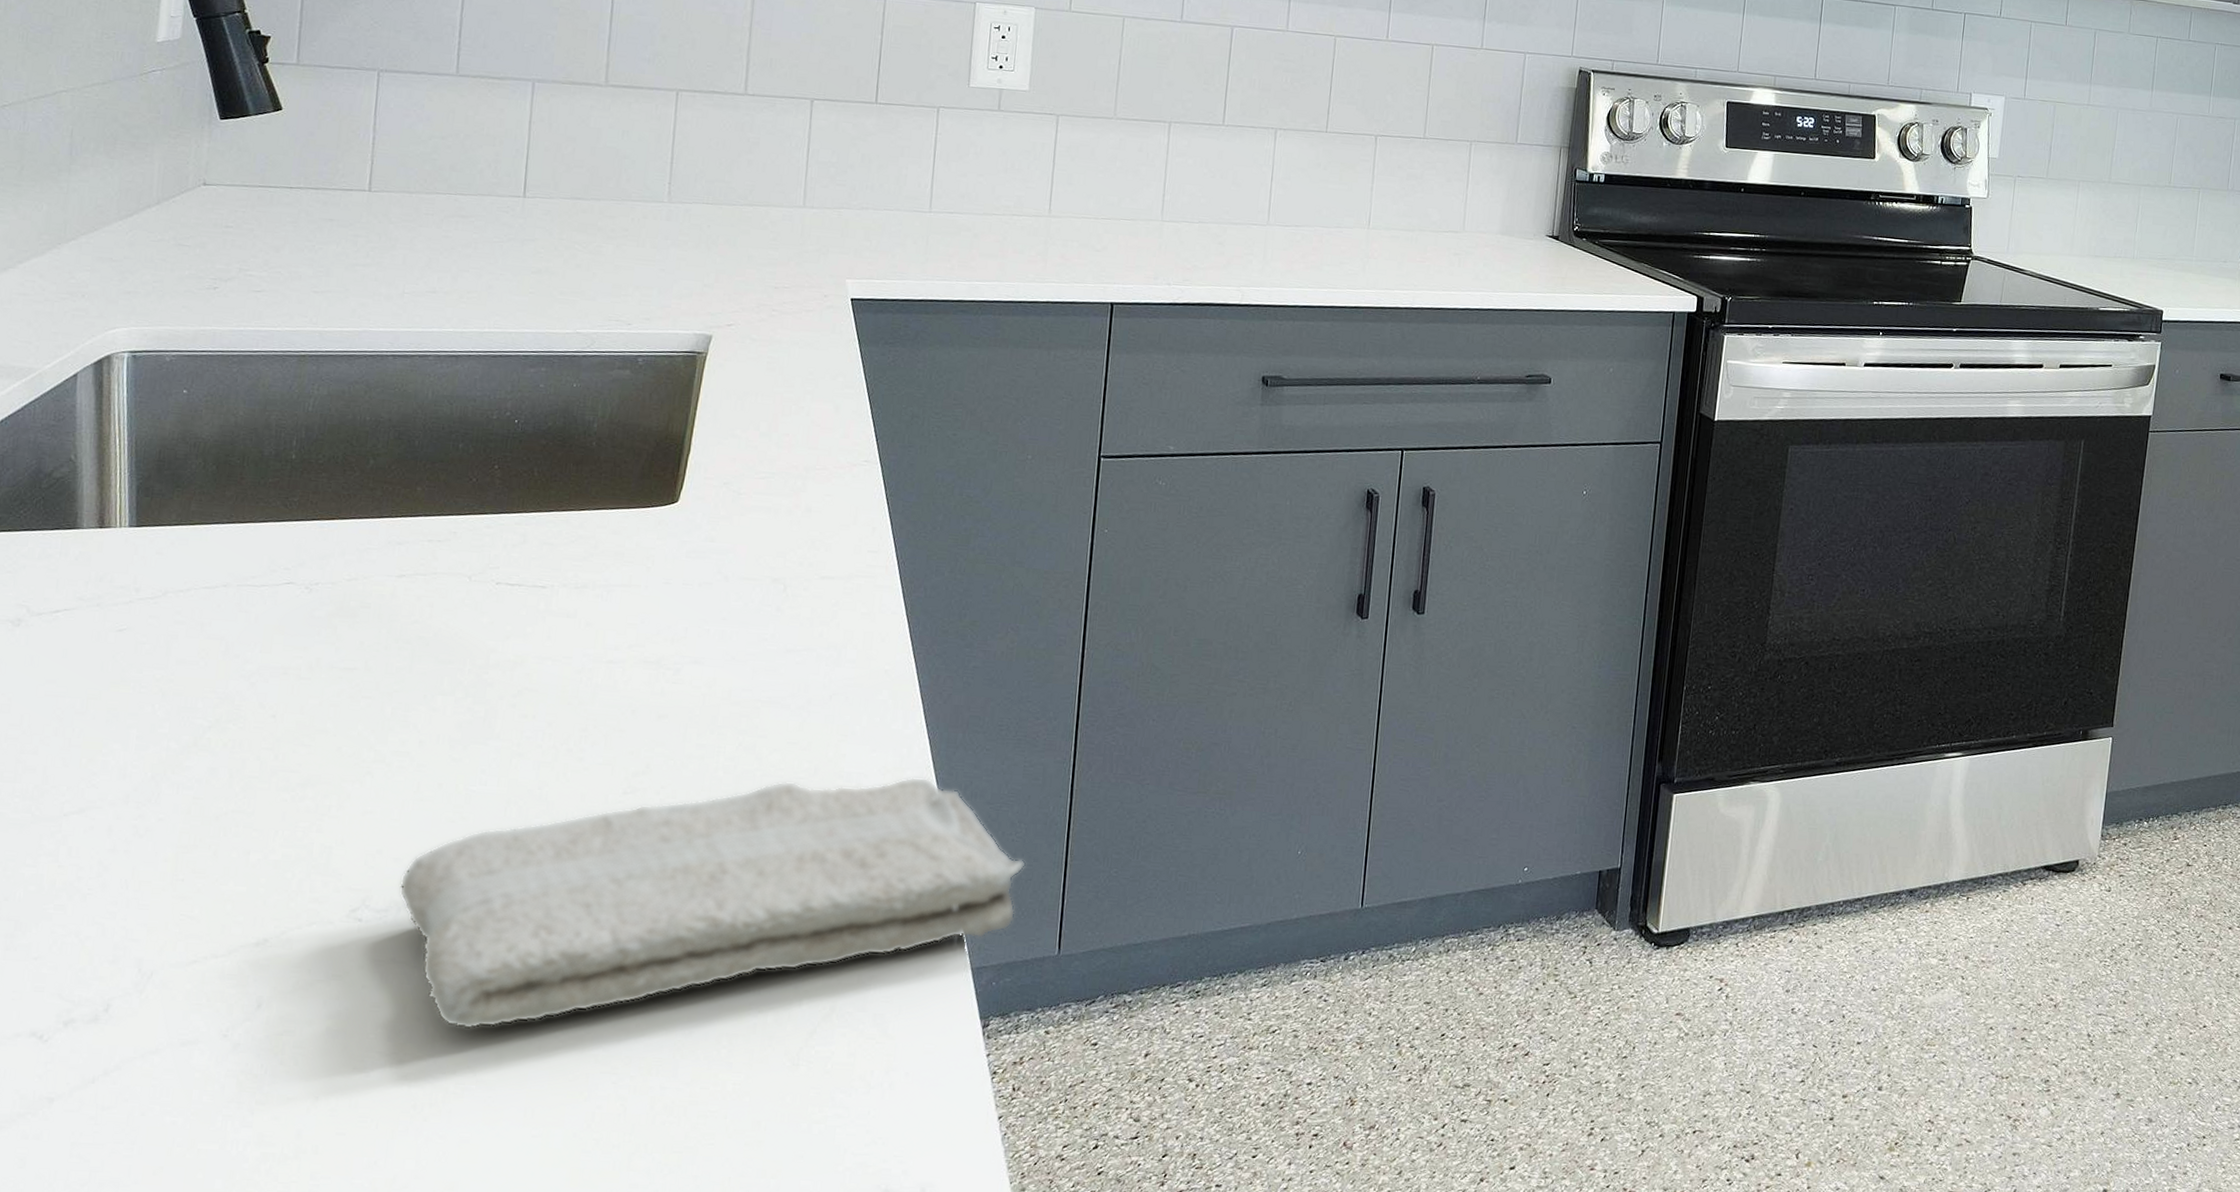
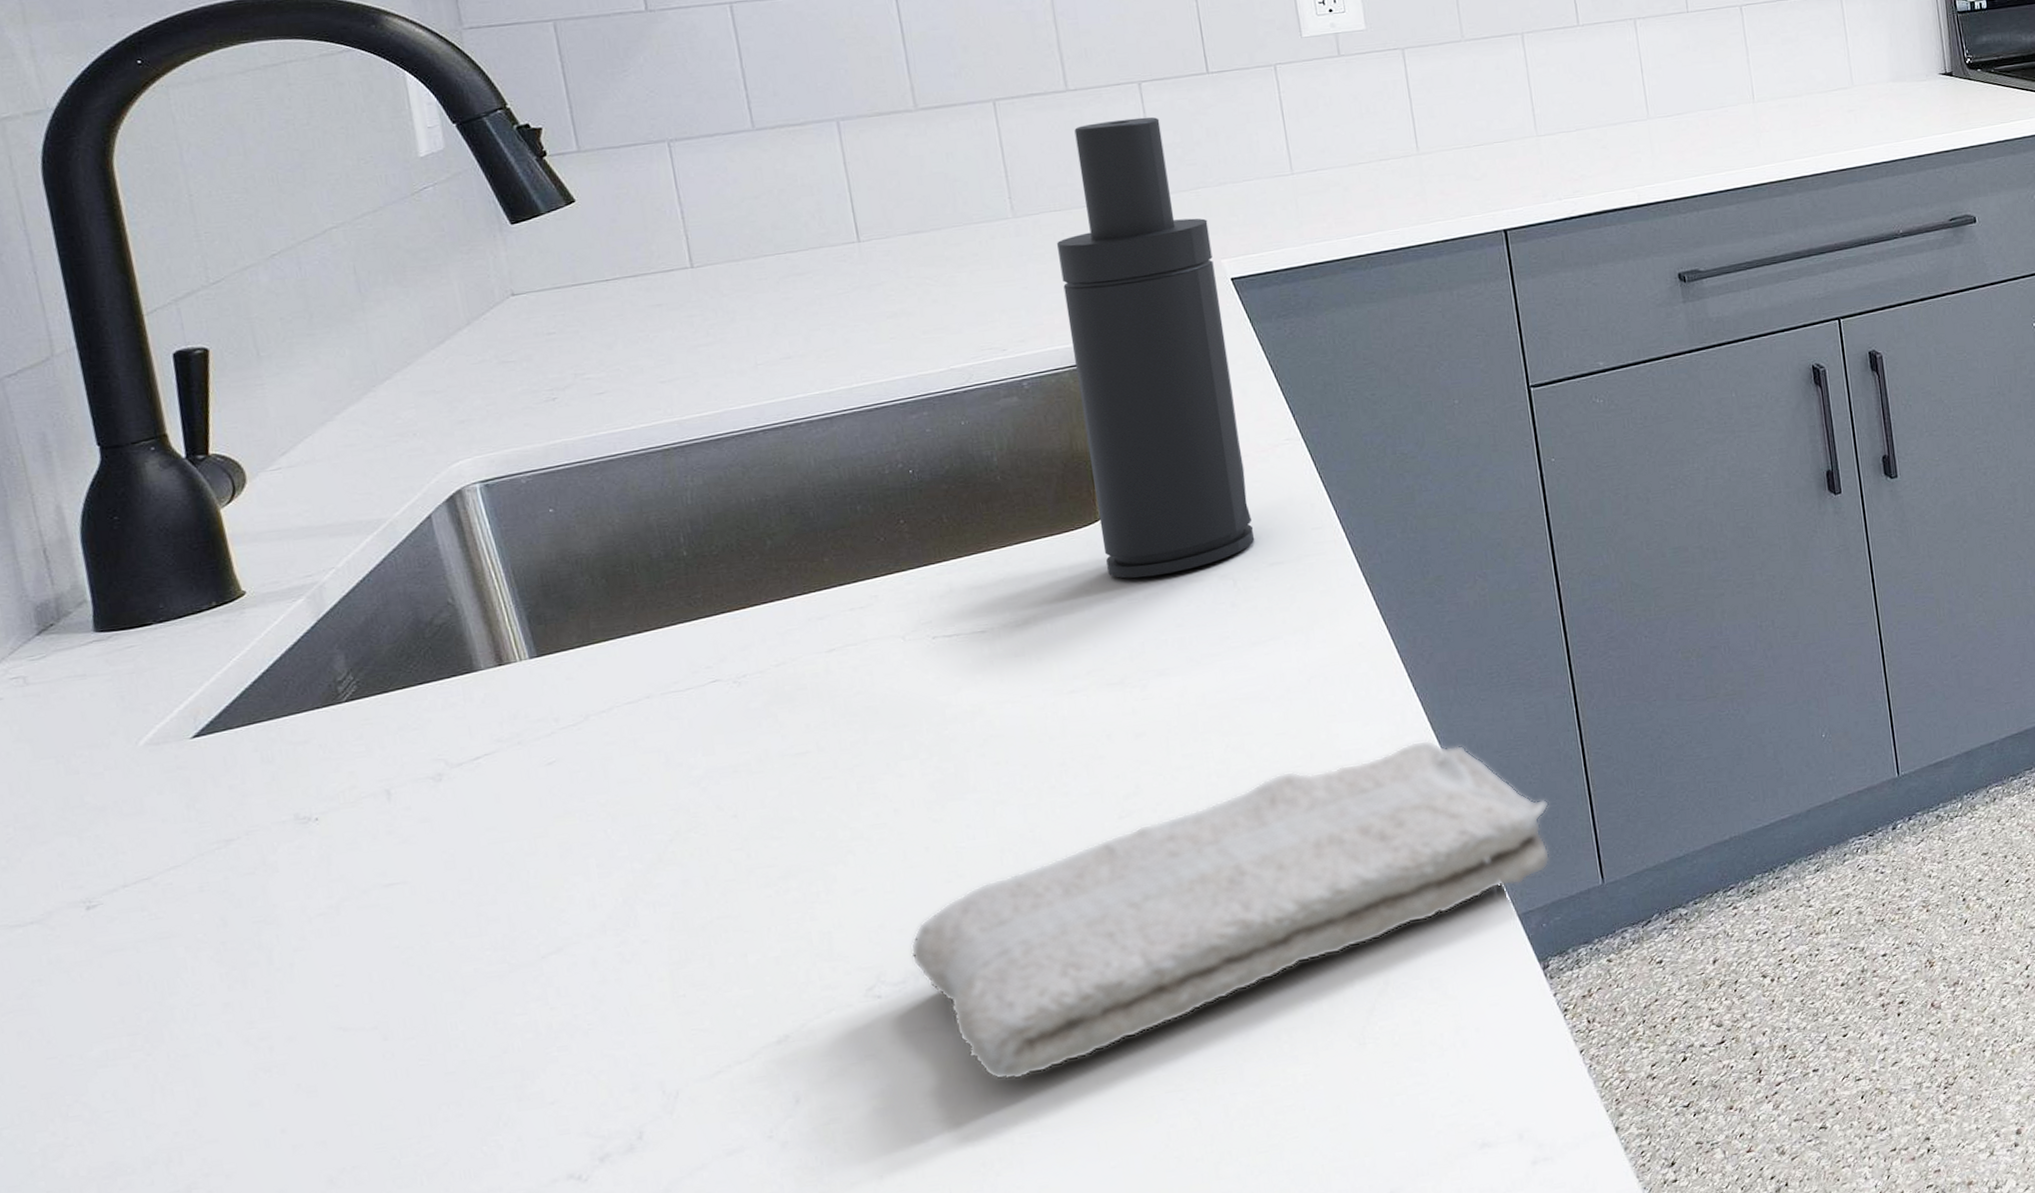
atomizer: none [671,129,843,567] -> present [1057,117,1255,579]

